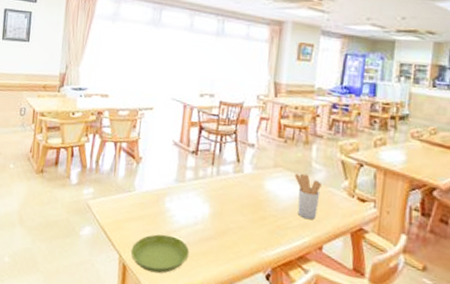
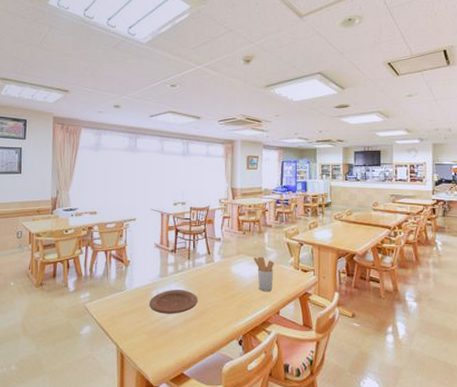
saucer: present [130,234,190,274] -> none [126,322,176,356]
plate: none [161,199,220,229] -> present [150,290,198,314]

